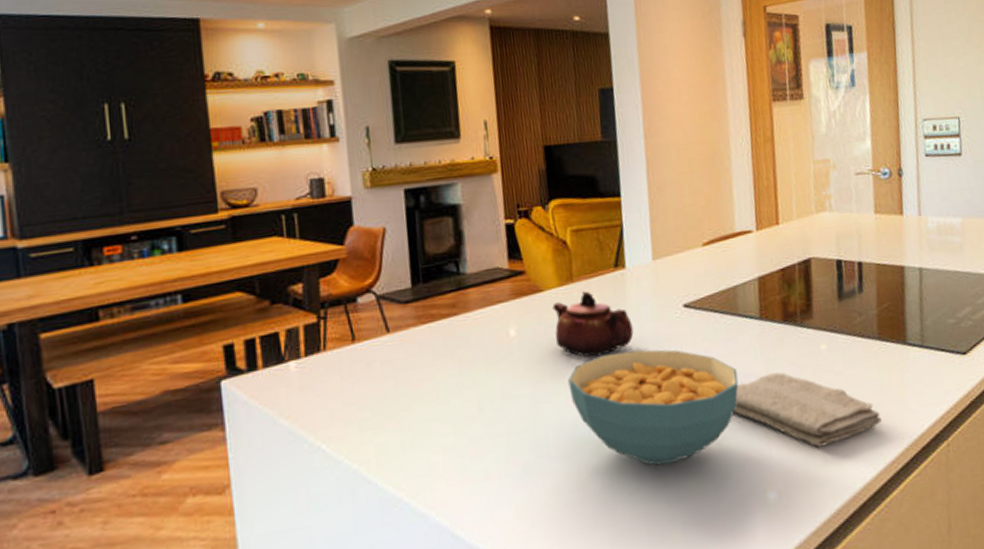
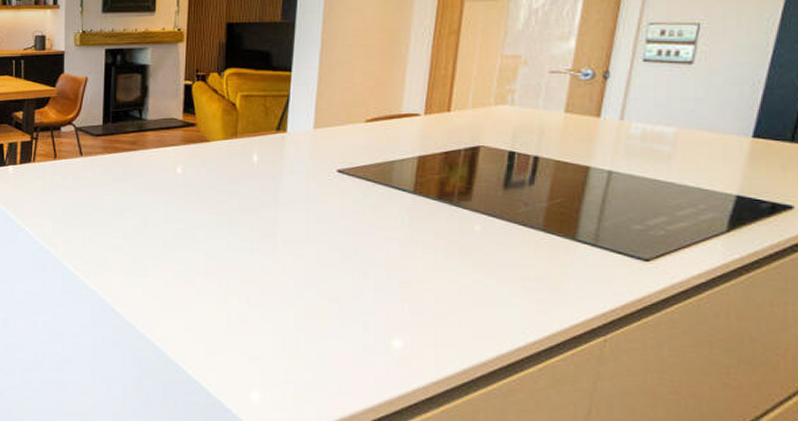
teapot: present [552,291,634,357] -> none [216,146,286,201]
cereal bowl: present [568,349,739,466] -> none [221,200,381,297]
washcloth: present [733,372,882,447] -> none [372,242,530,314]

